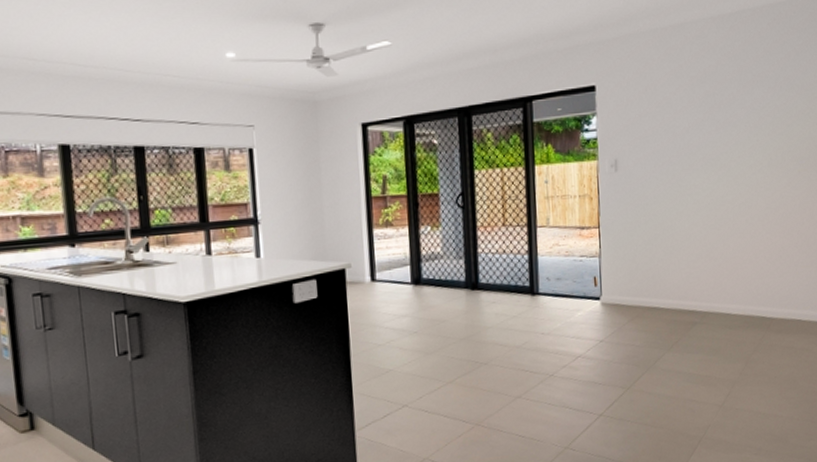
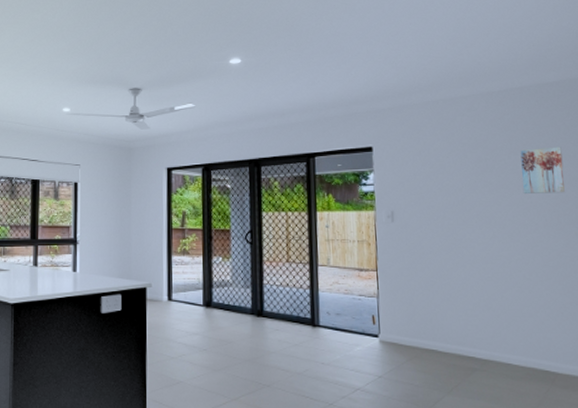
wall art: none [749,75,791,131] -> present [520,146,565,193]

